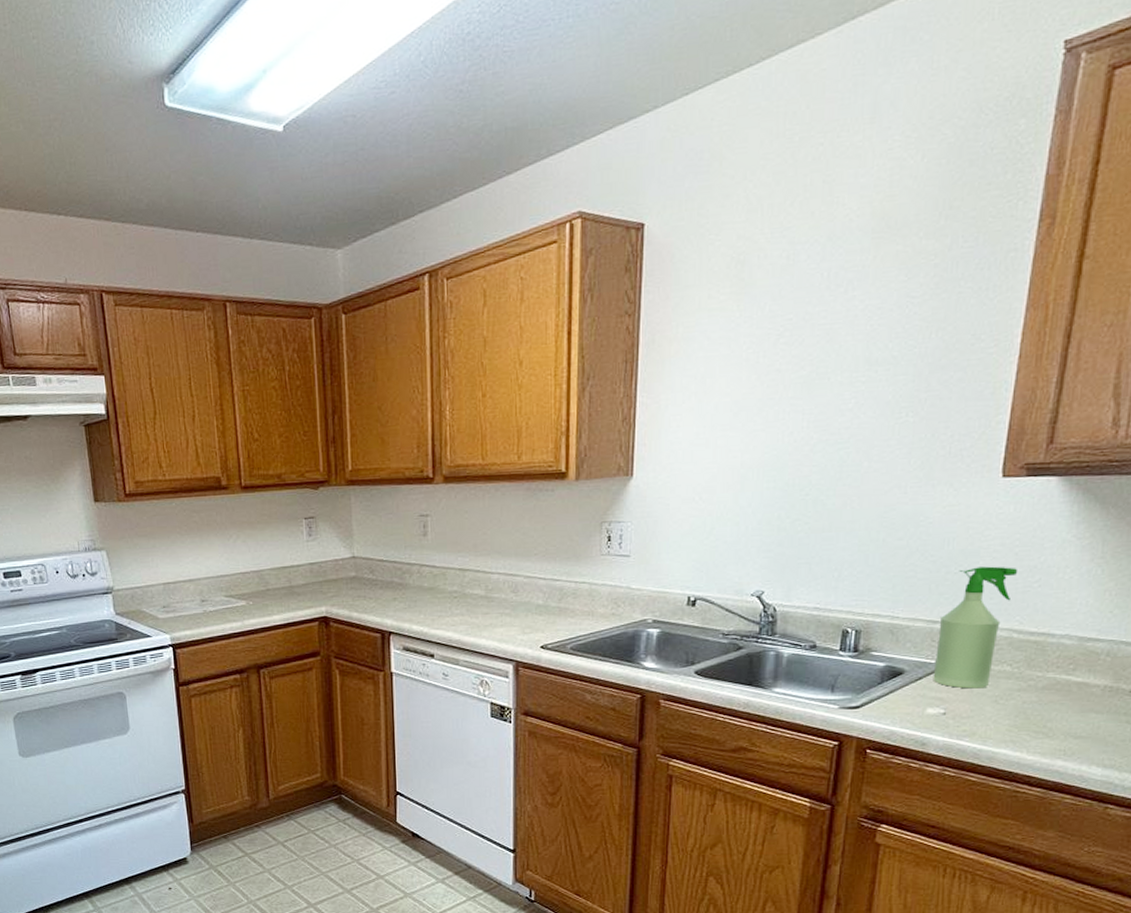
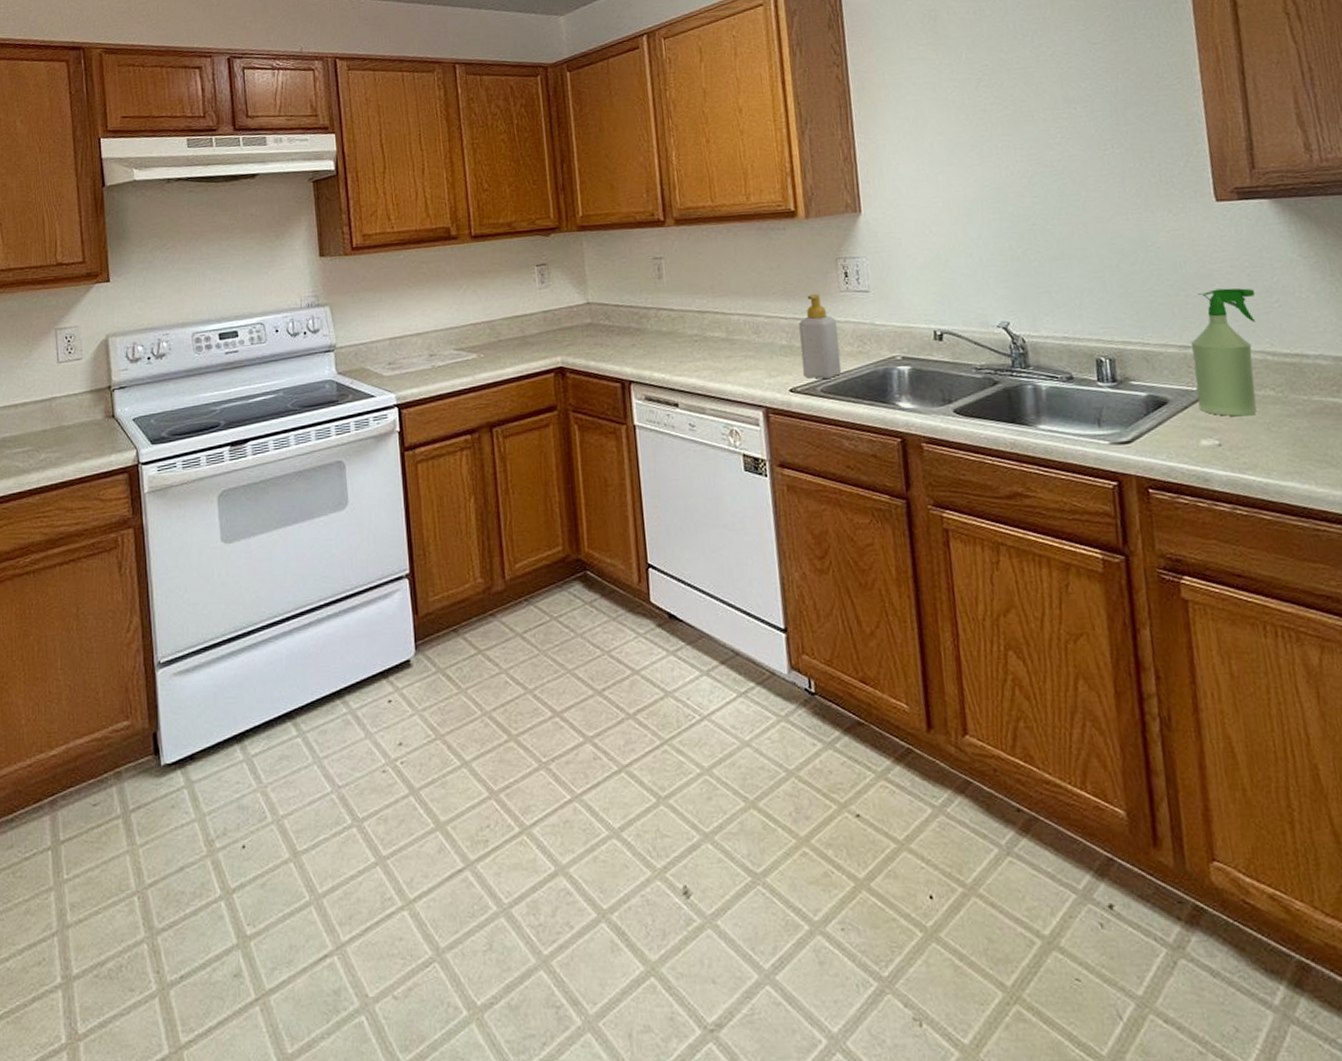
soap bottle: none [555,557,594,639] -> present [799,294,842,380]

